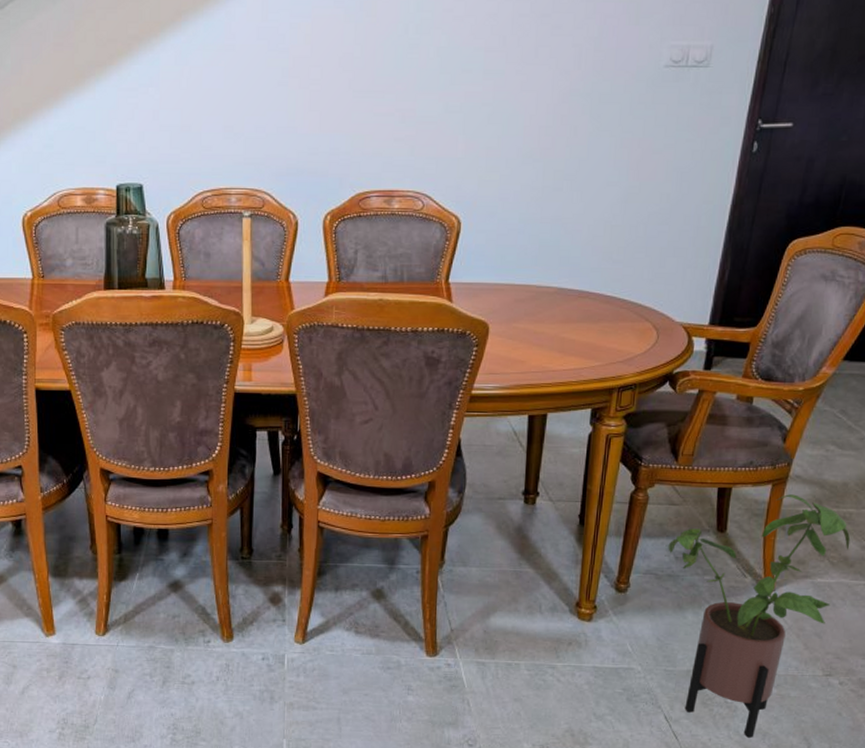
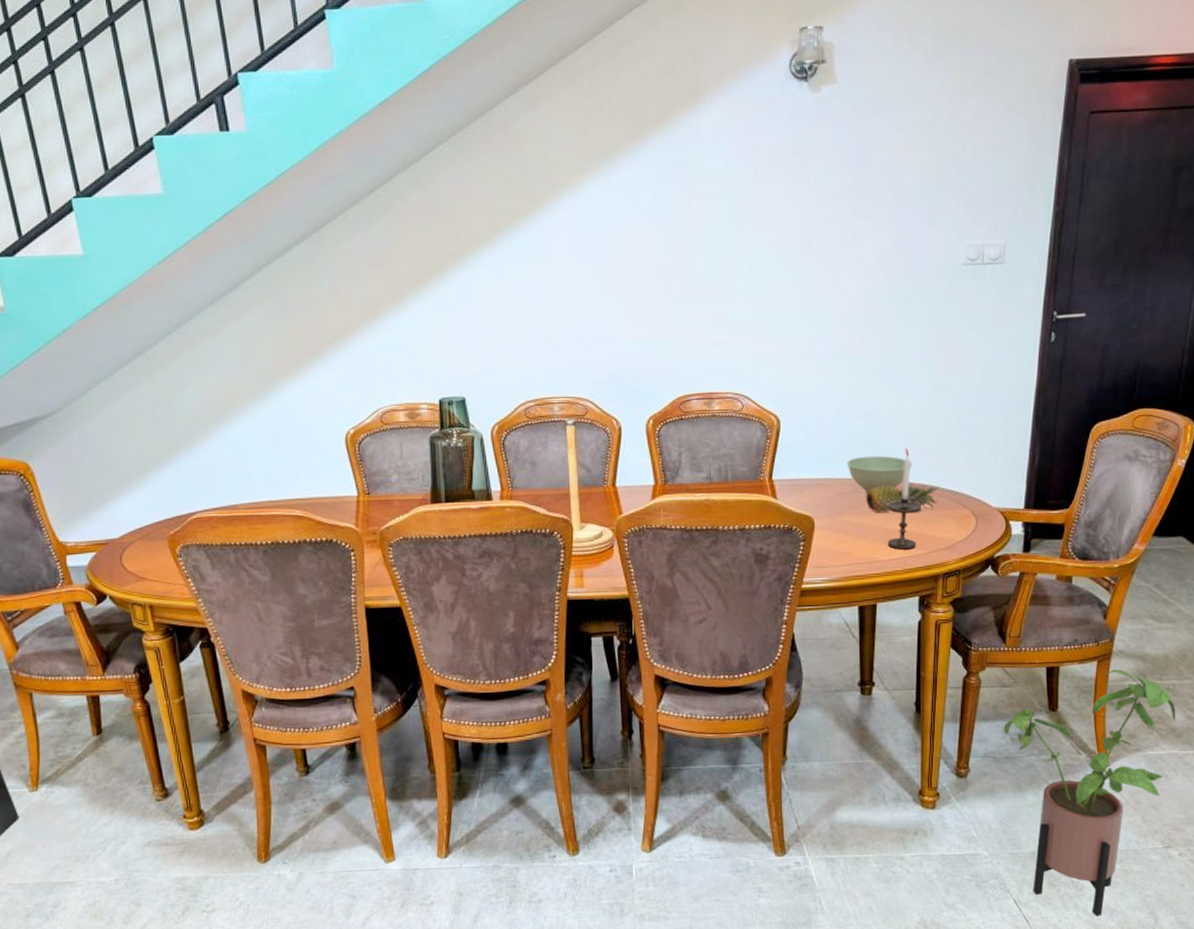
bowl: none [526,262,596,302] -> present [846,455,913,495]
fruit: none [544,293,622,322] -> present [866,484,940,512]
candlestick: none [562,255,602,361] -> present [887,447,922,550]

